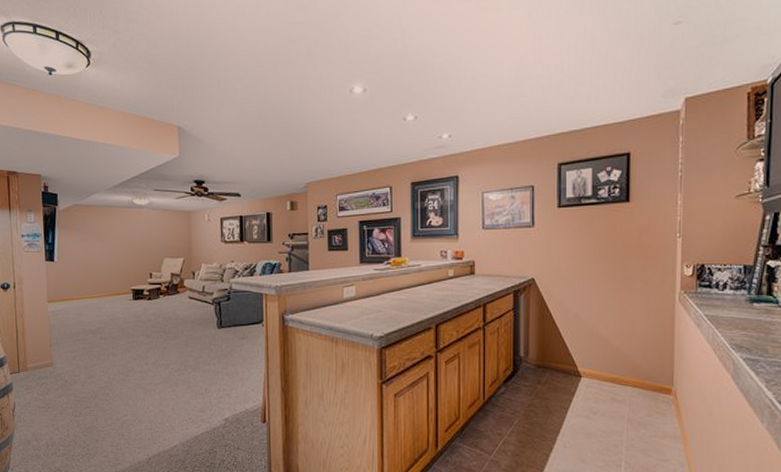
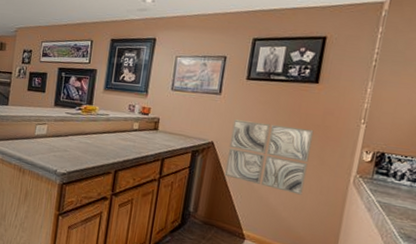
wall art: none [550,250,633,321] -> present [224,119,314,195]

